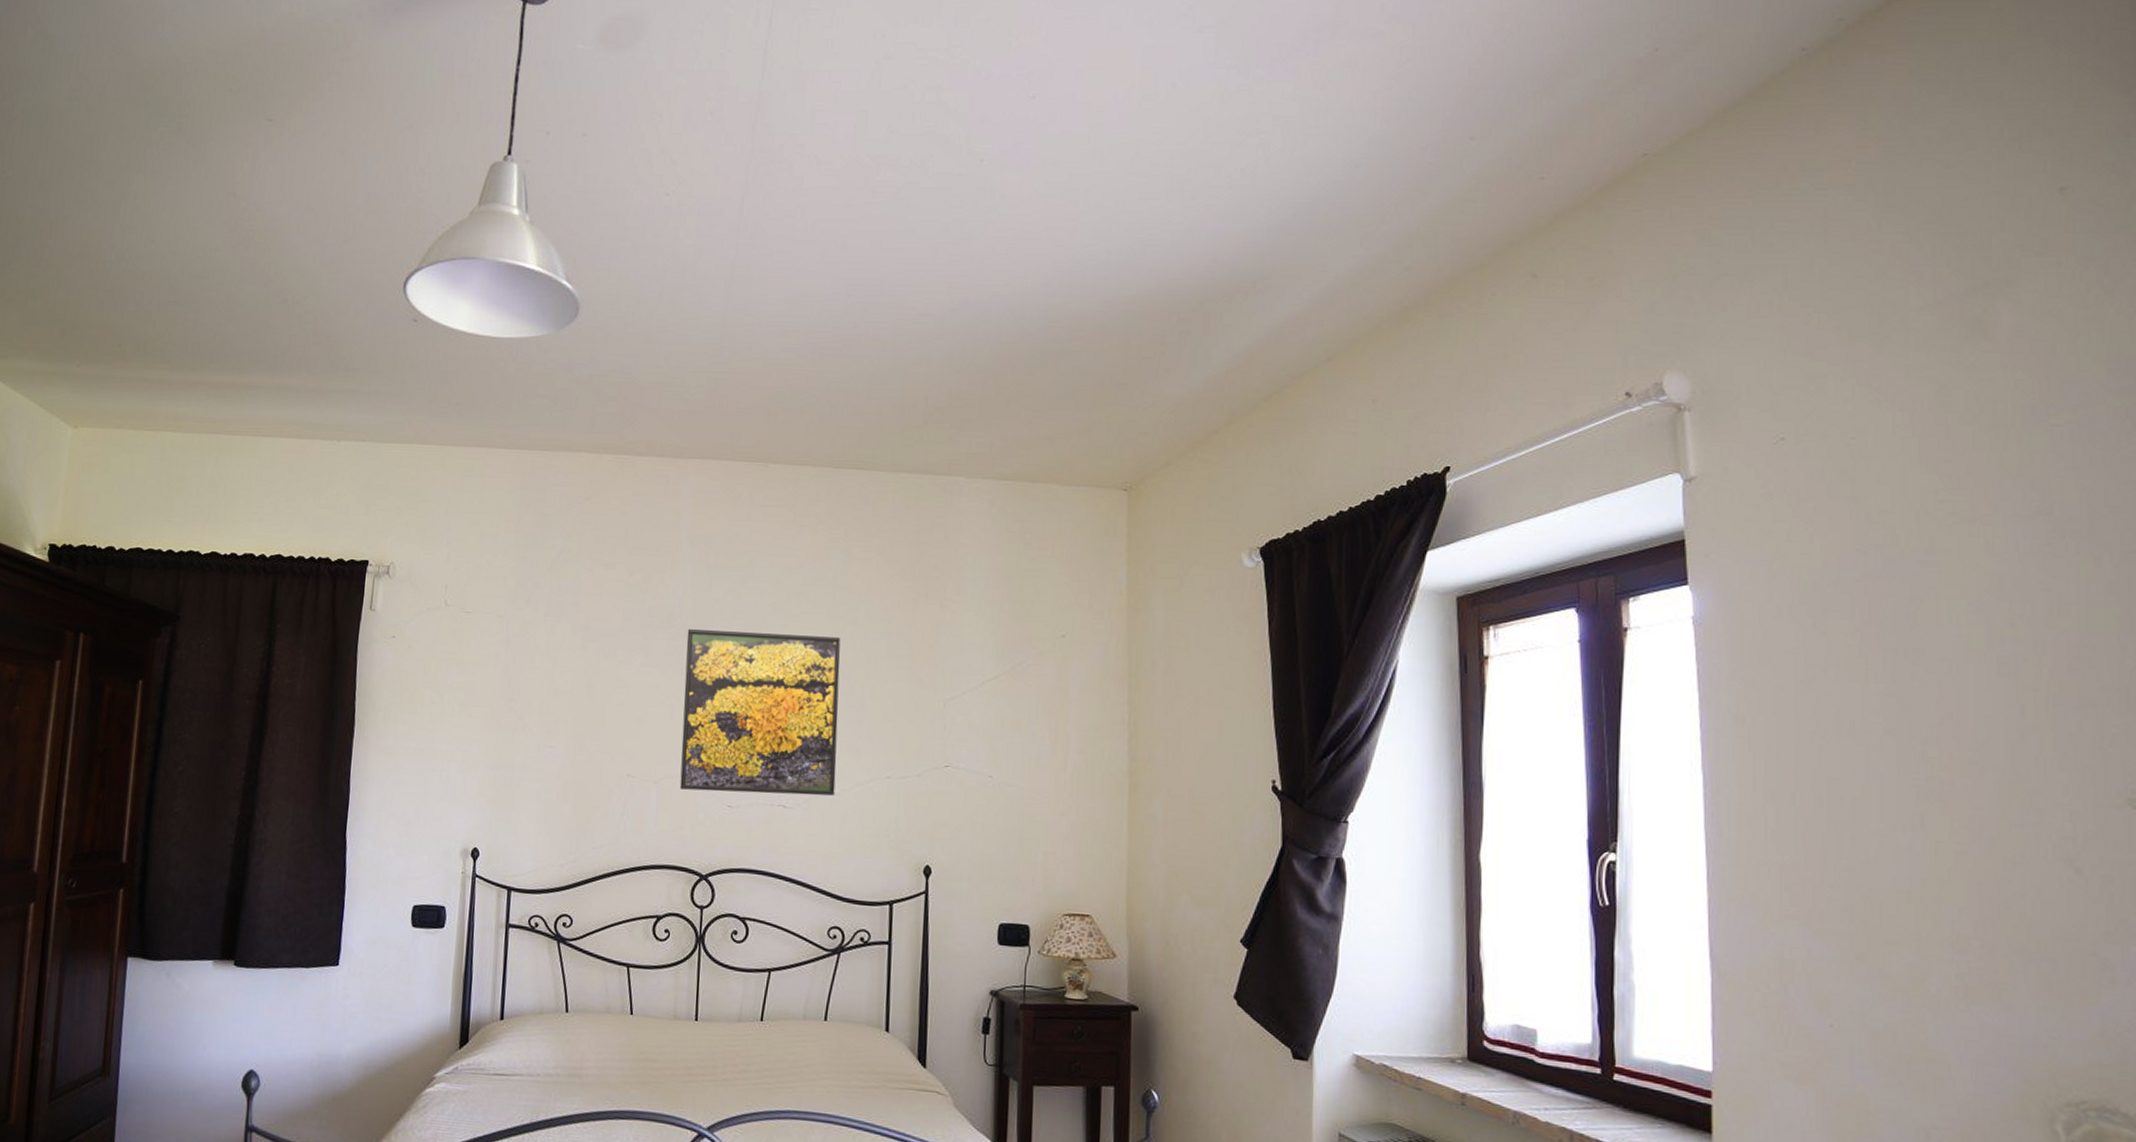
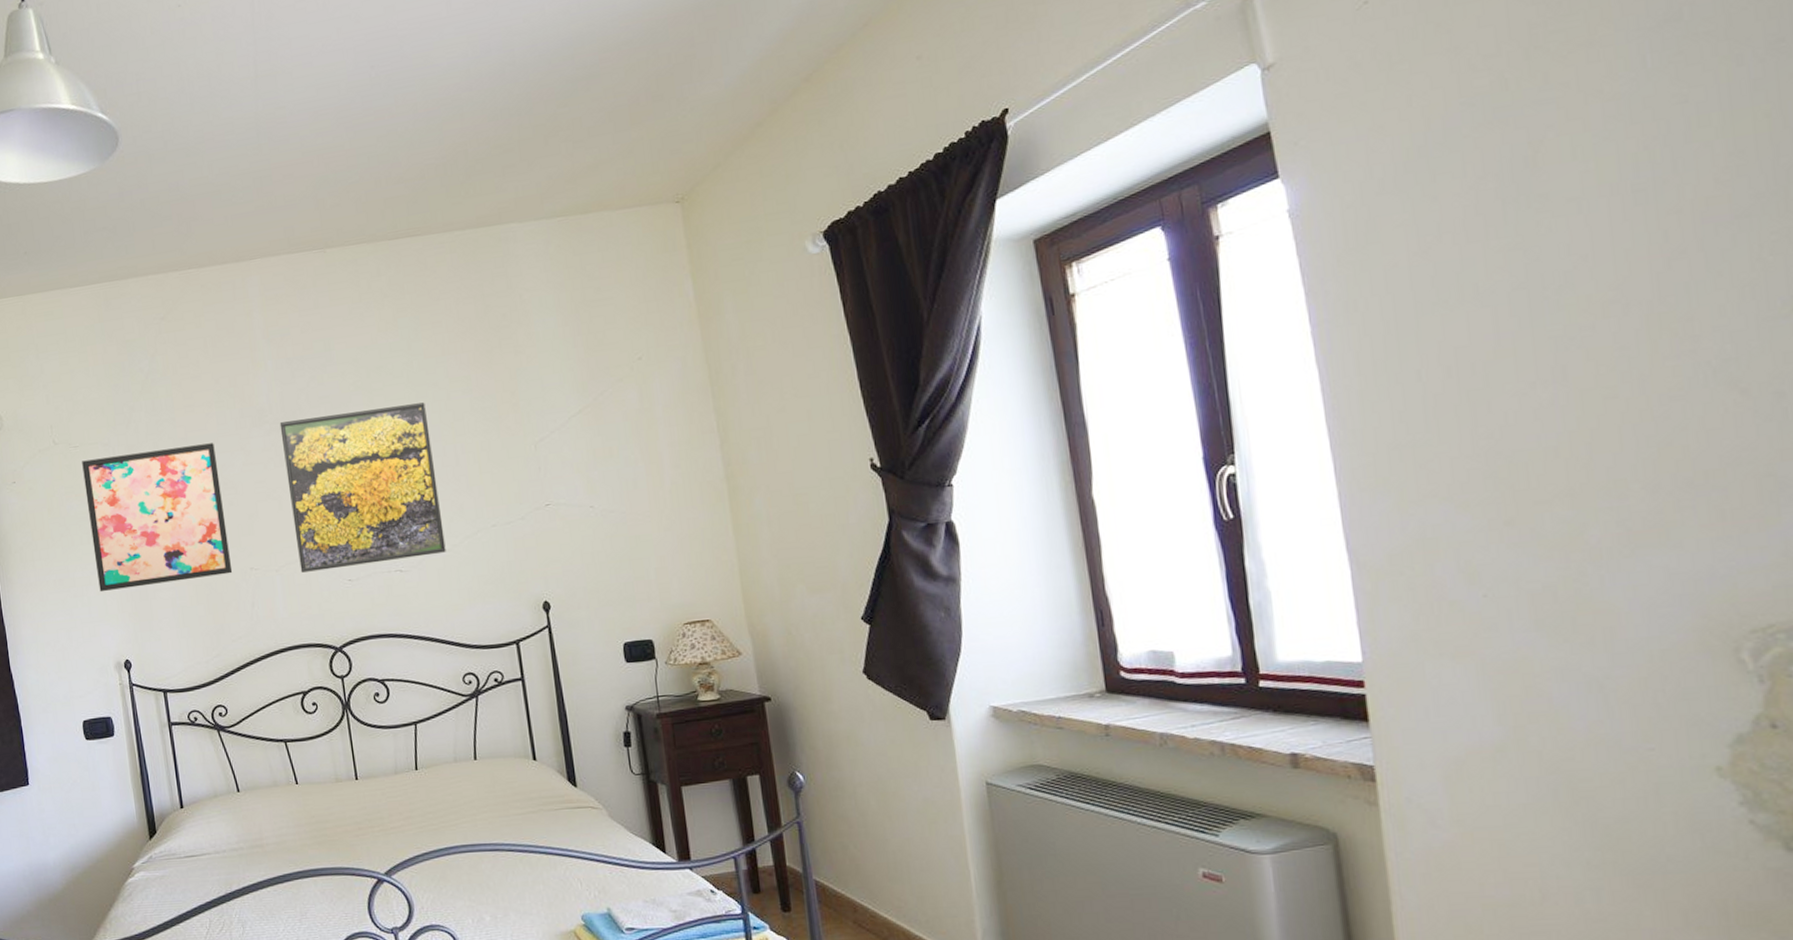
wall art: none [461,628,615,777] -> present [82,443,233,592]

